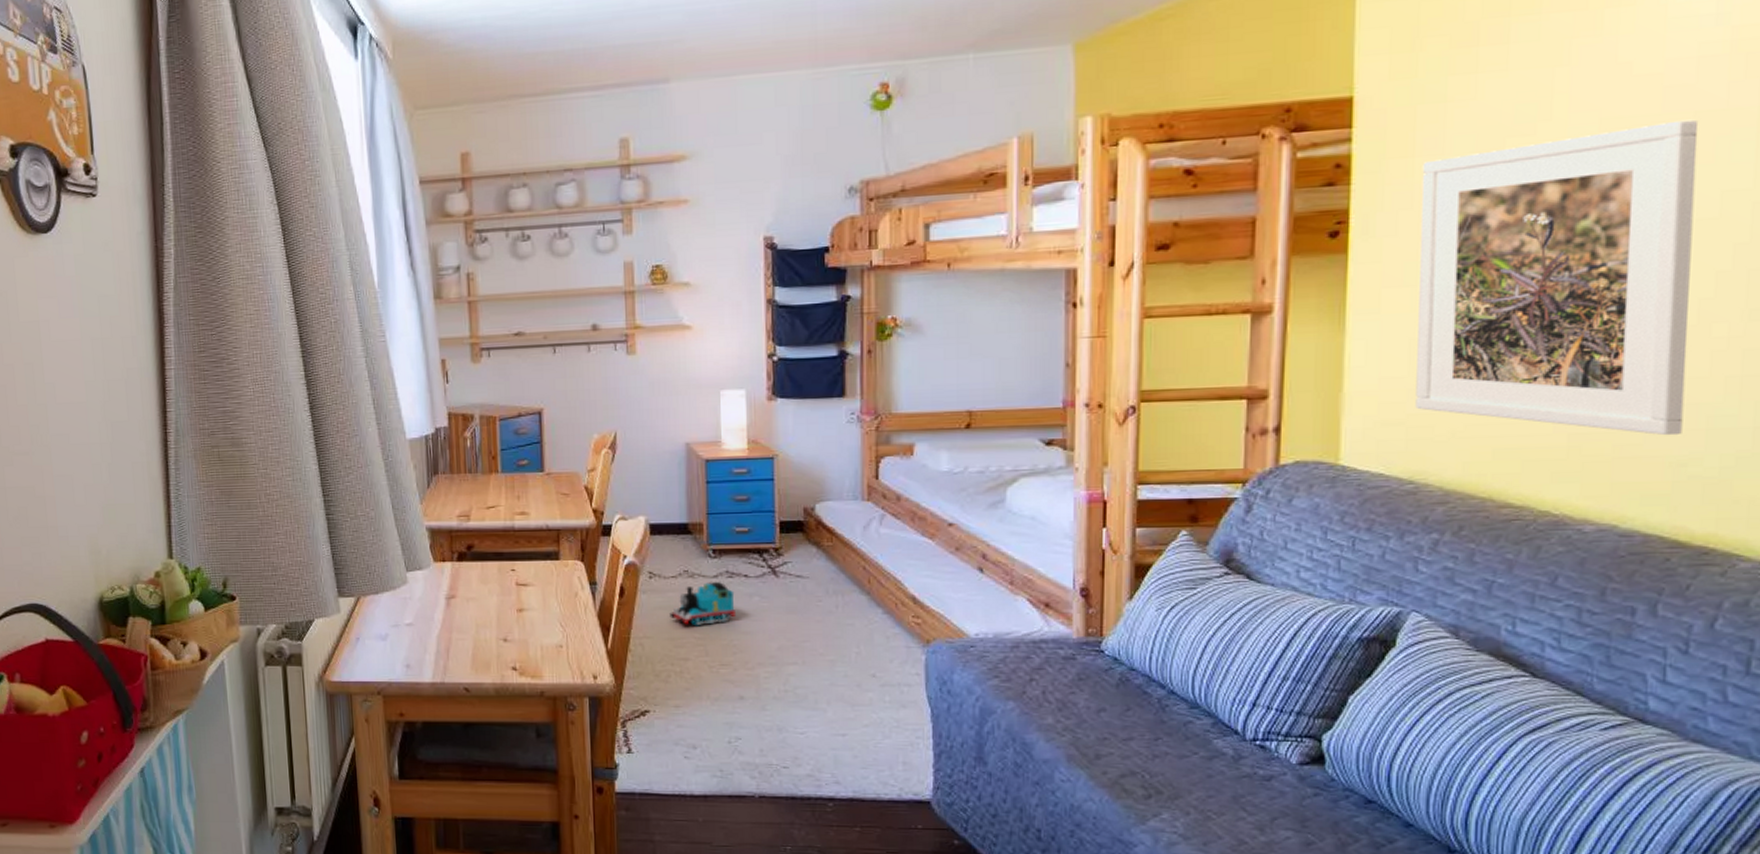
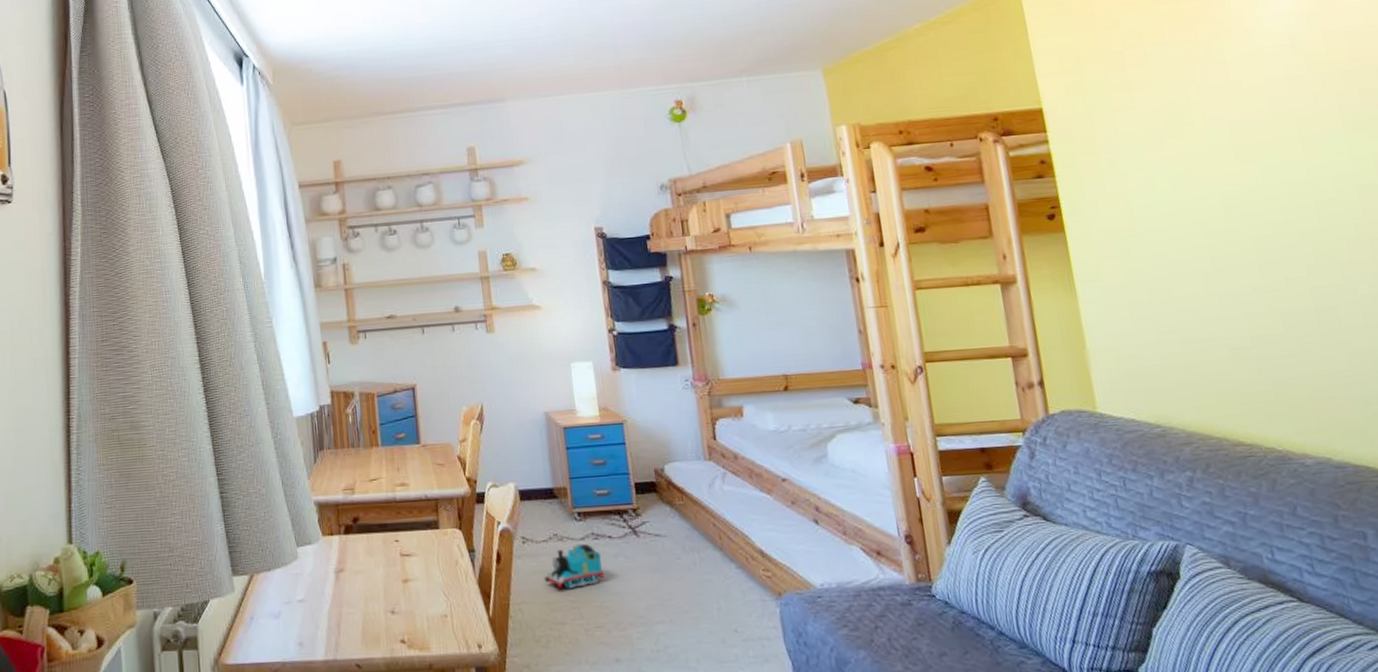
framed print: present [1415,119,1699,436] -> none [1106,123,1359,379]

